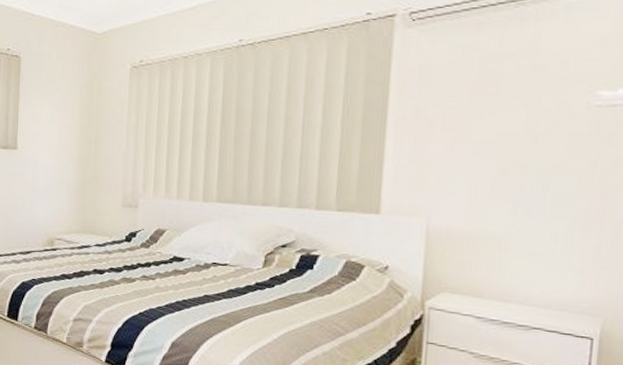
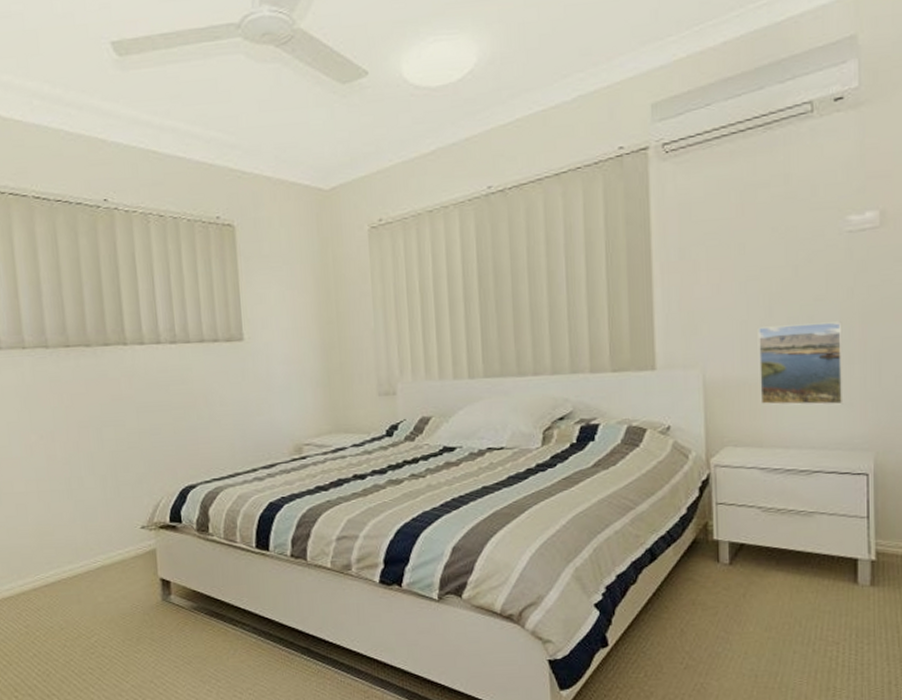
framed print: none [483,186,581,269] -> present [757,321,843,405]

